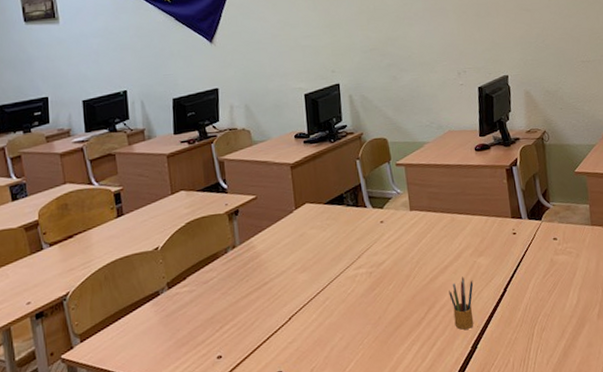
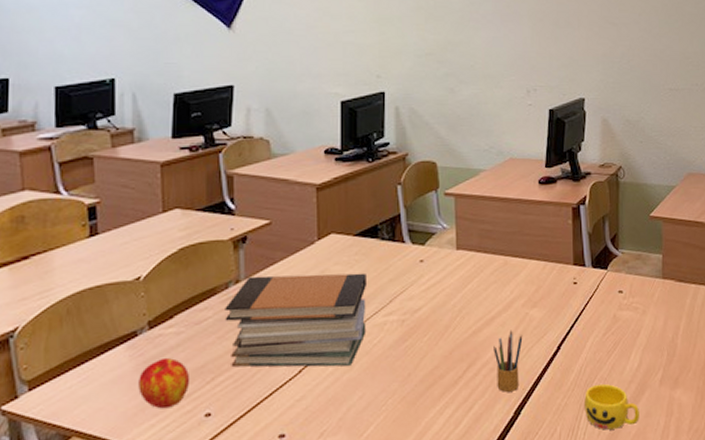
apple: none [163,311,204,354] -> present [138,357,190,409]
book stack: none [226,234,341,317] -> present [225,273,368,367]
cup: none [531,319,582,360] -> present [584,383,639,430]

